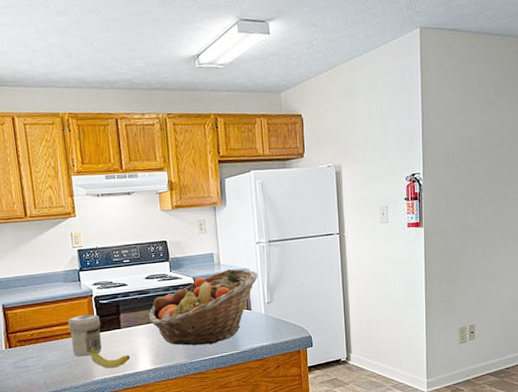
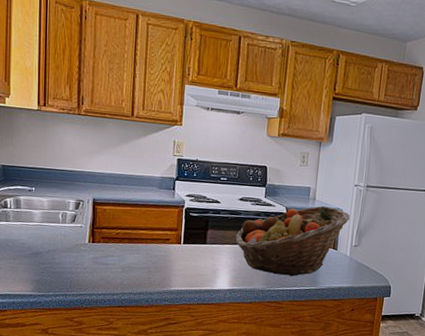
jar: present [68,314,102,357] -> none [154,223,188,265]
fruit: present [89,346,130,369] -> none [170,256,210,282]

